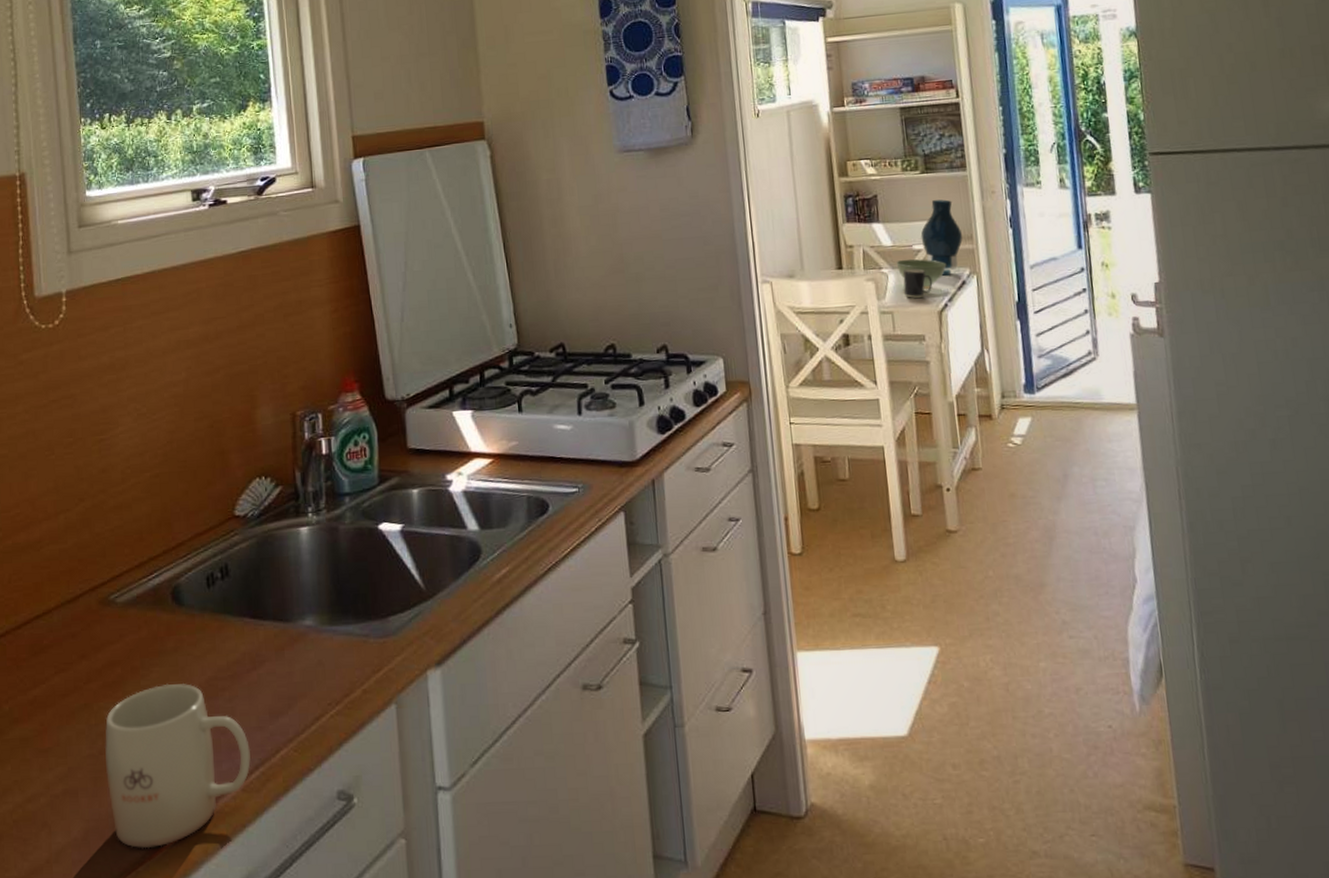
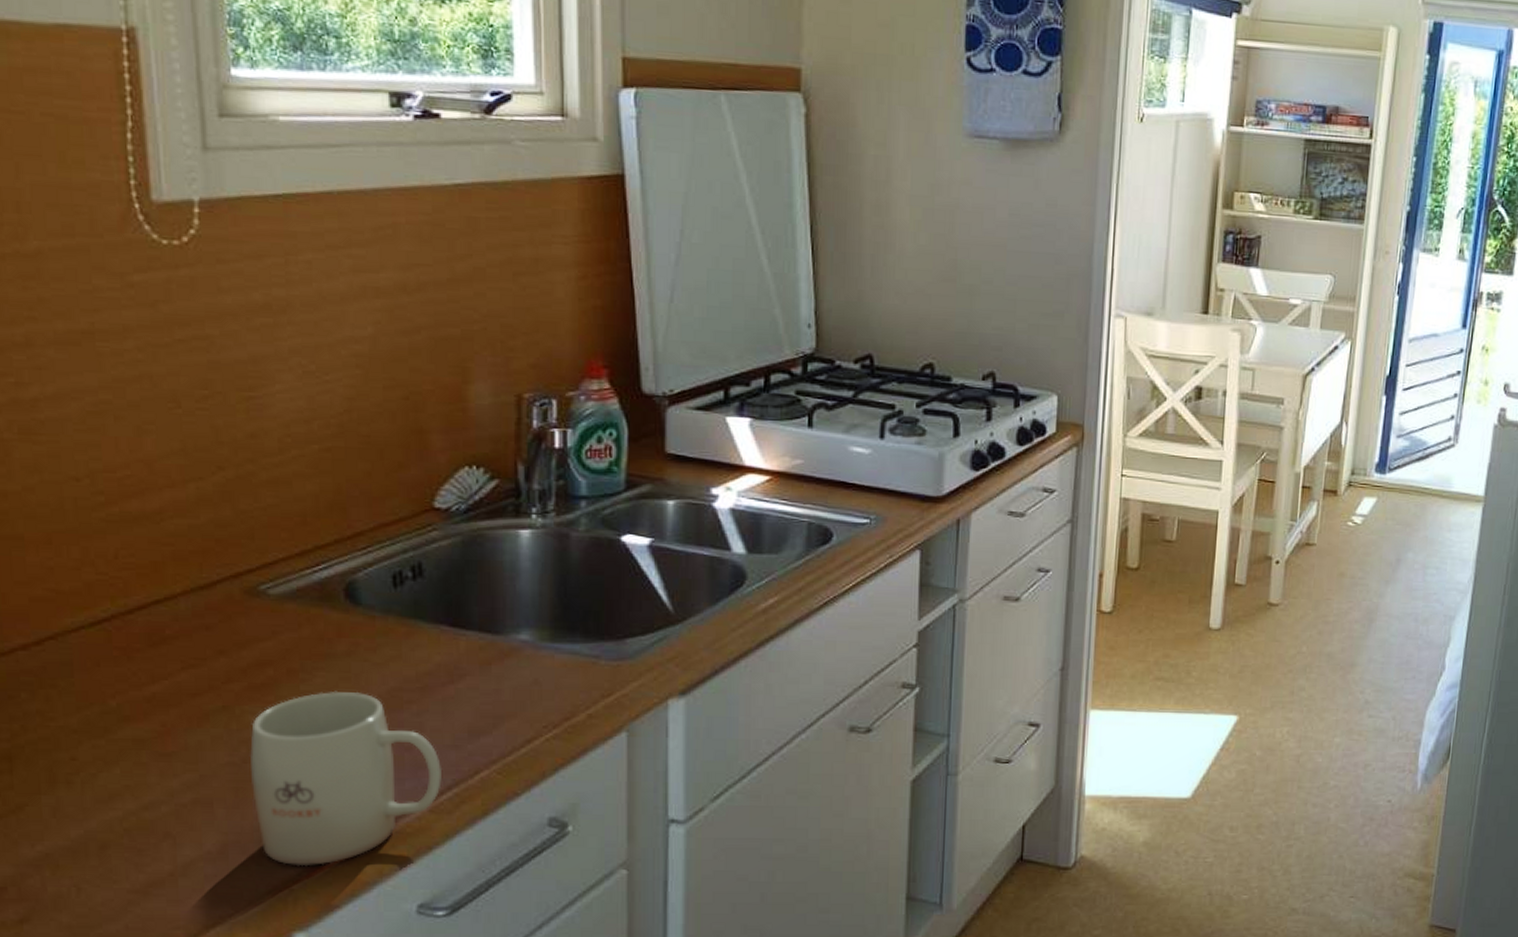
bowl: present [896,259,947,289] -> none [1268,312,1322,349]
mug: present [902,268,933,298] -> none [1271,324,1304,357]
vase: present [920,199,963,276] -> none [1300,252,1346,337]

